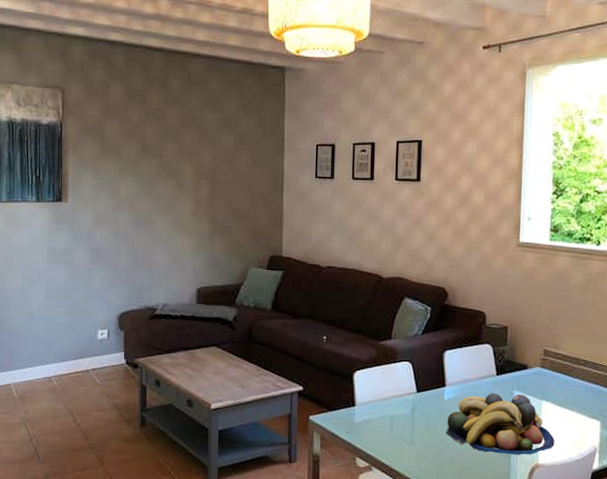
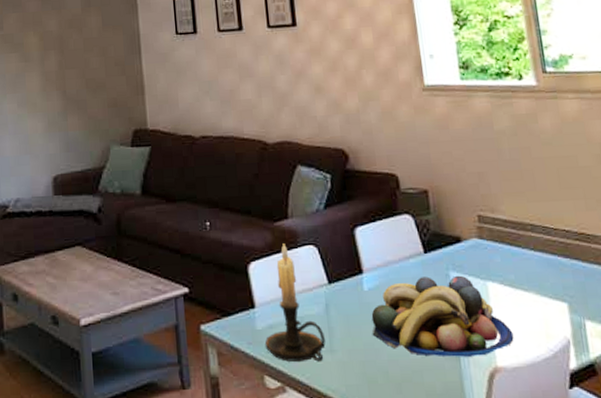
candle holder: none [359,358,408,450] -> present [264,243,325,362]

